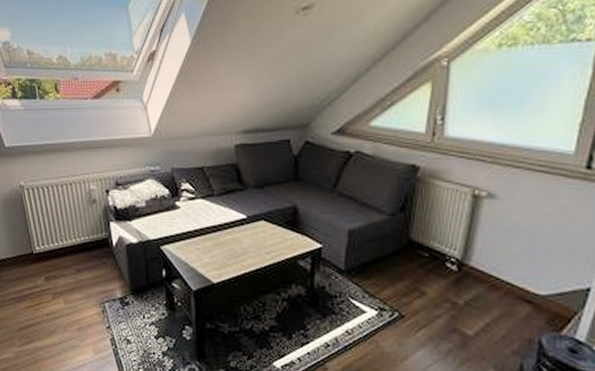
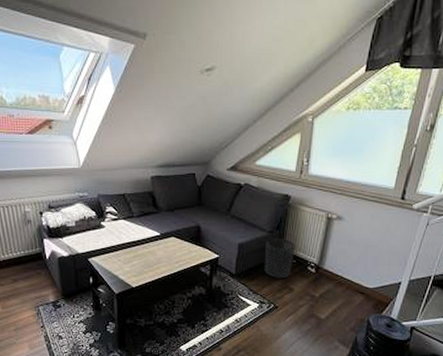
waste bin: none [383,223,427,278] -> present [264,238,295,278]

